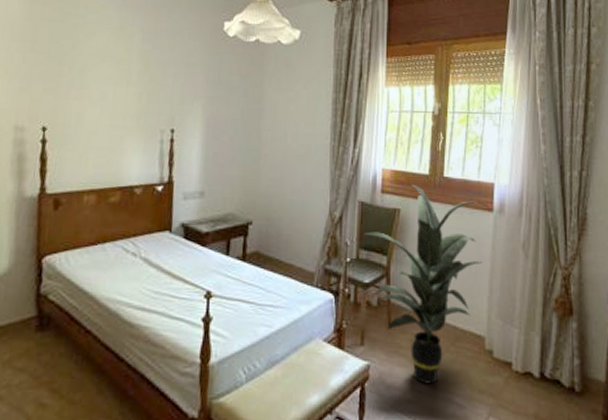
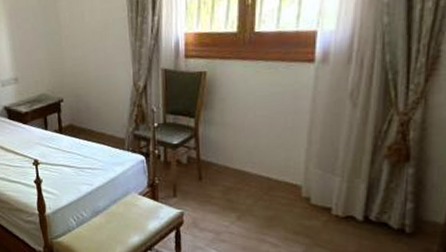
indoor plant: present [363,184,487,384] -> none [169,44,307,227]

